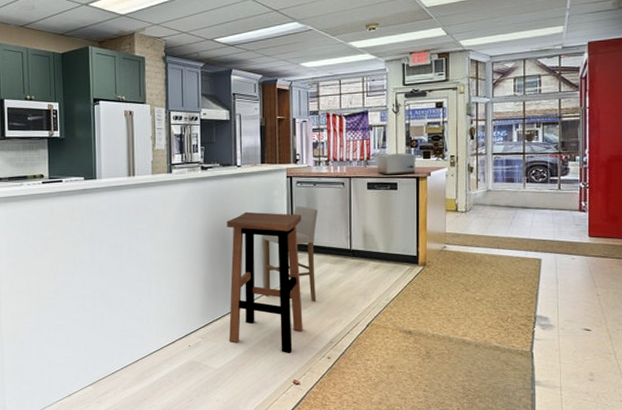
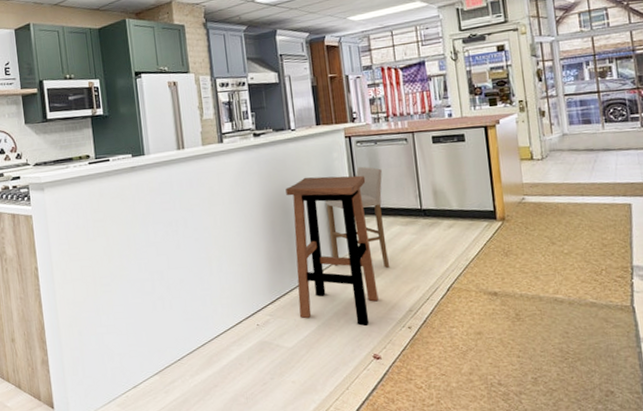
toaster: present [376,152,416,176] -> none [439,101,483,128]

